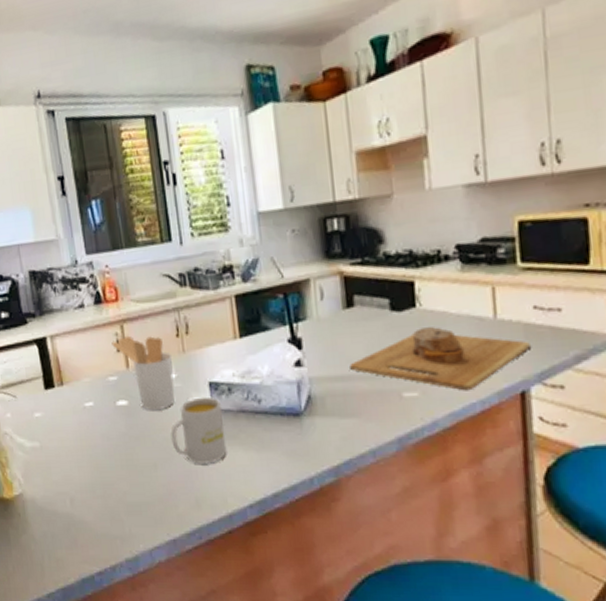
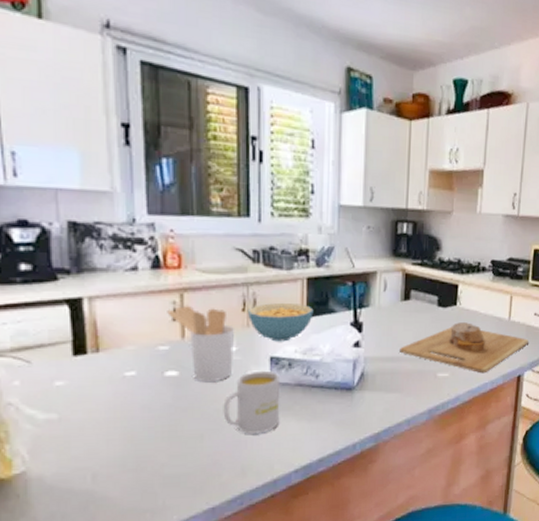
cereal bowl: none [181,324,247,366] -> present [247,303,314,342]

